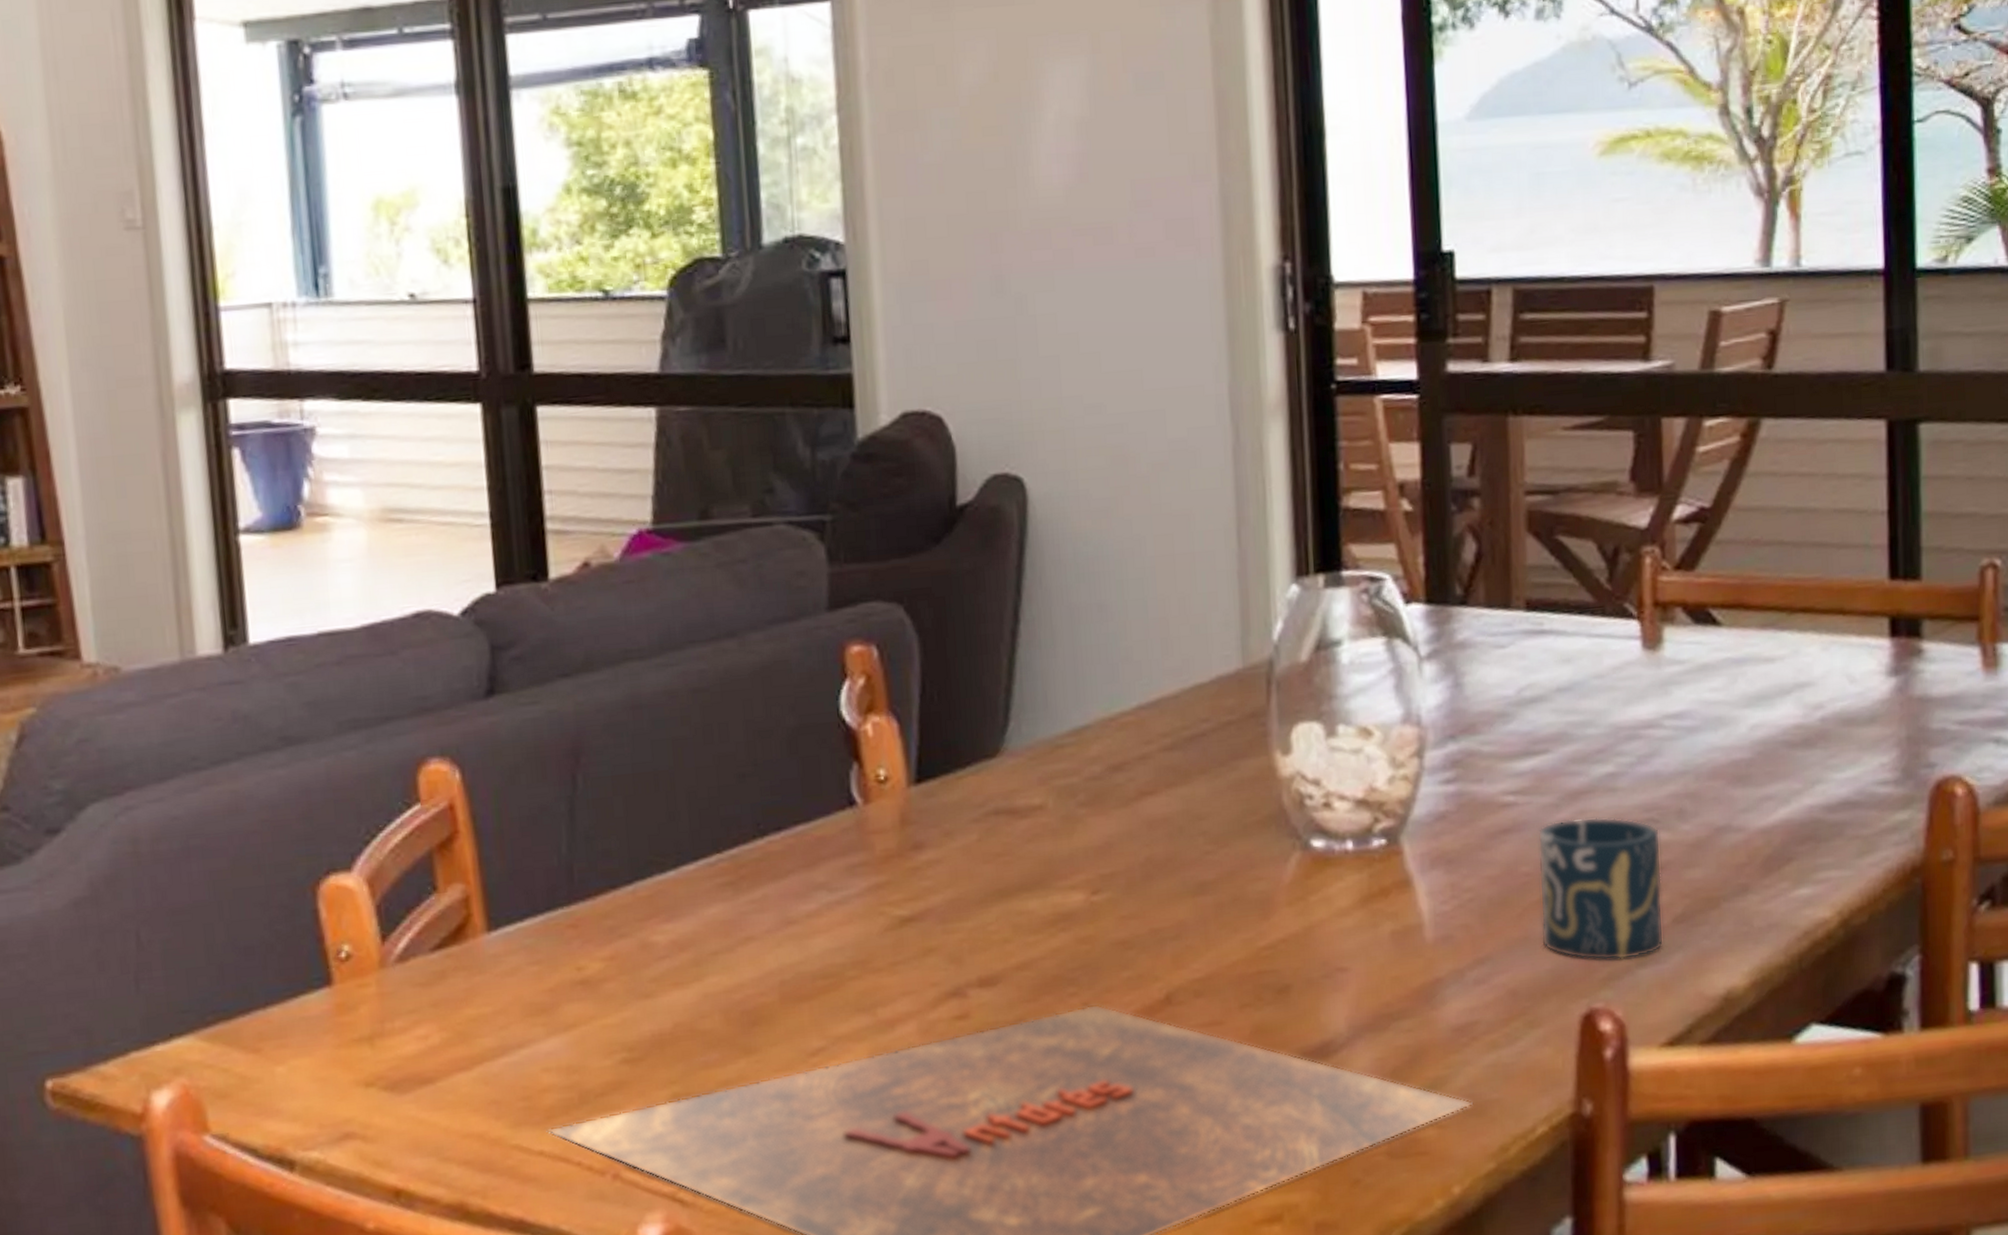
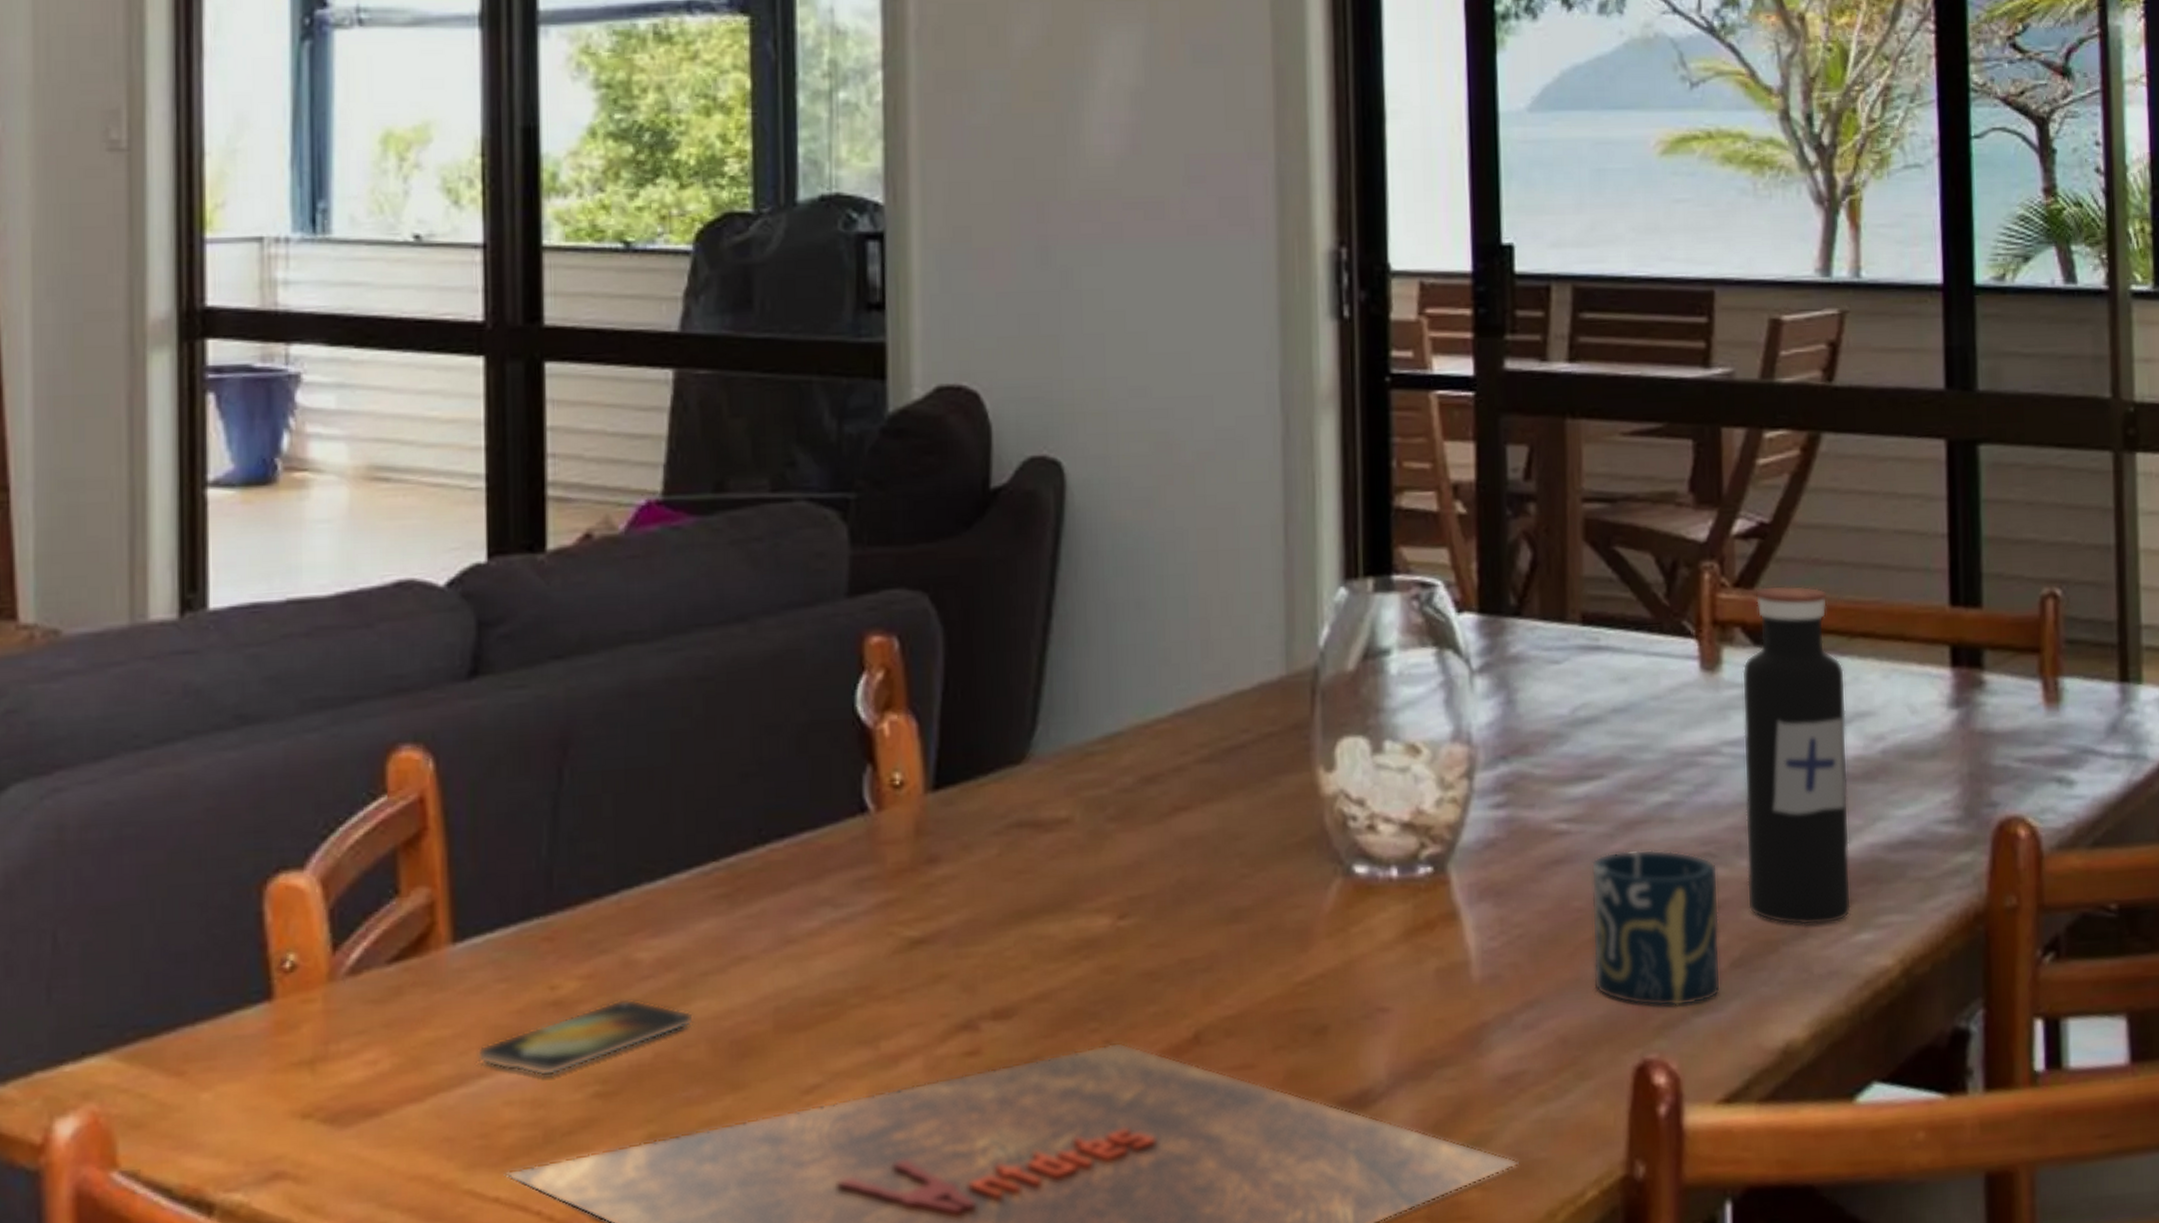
smartphone: none [516,977,708,1046] -> present [477,999,695,1077]
water bottle: none [1683,566,1790,883] -> present [1742,585,1851,926]

